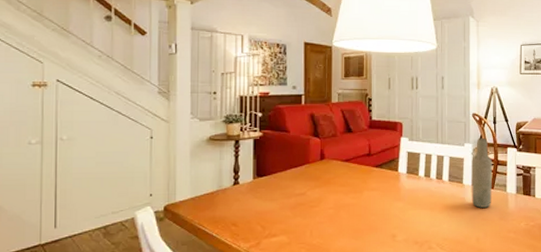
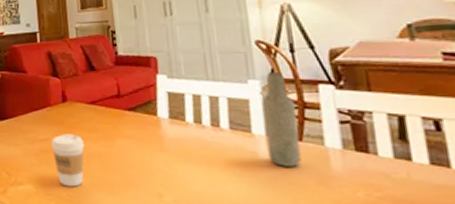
coffee cup: none [307,188,337,235] -> present [51,134,85,187]

